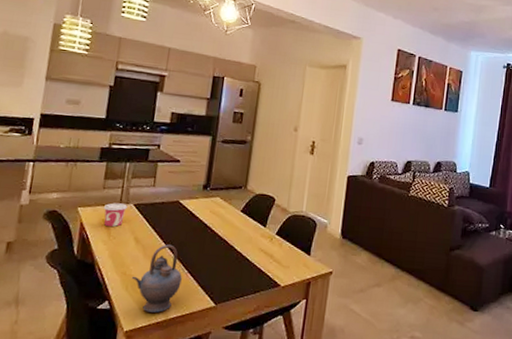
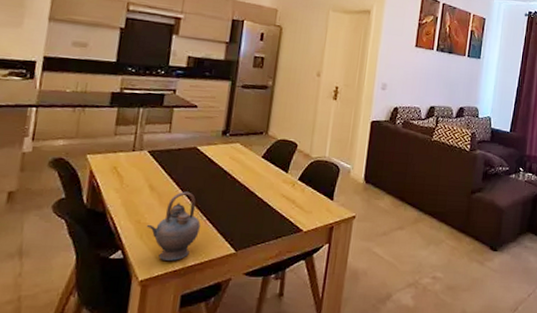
cup: present [103,203,128,227] -> none [114,149,141,174]

